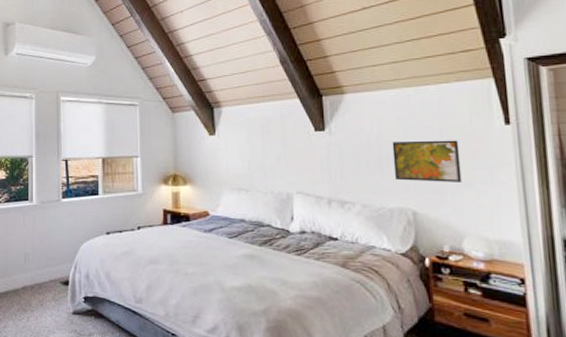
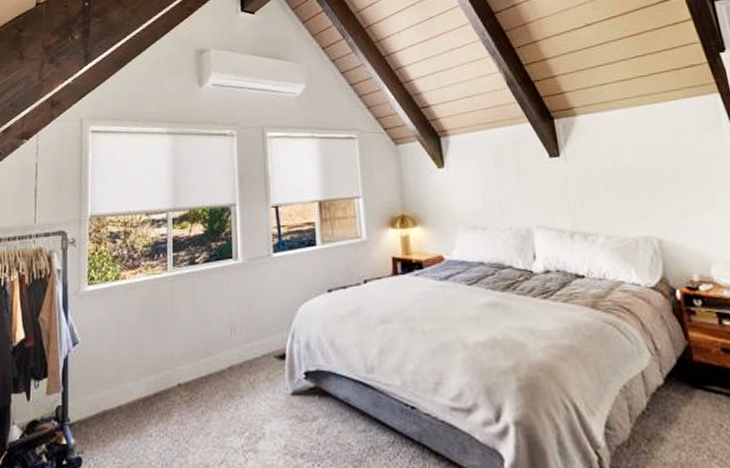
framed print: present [392,140,462,182] -> none [629,159,702,207]

